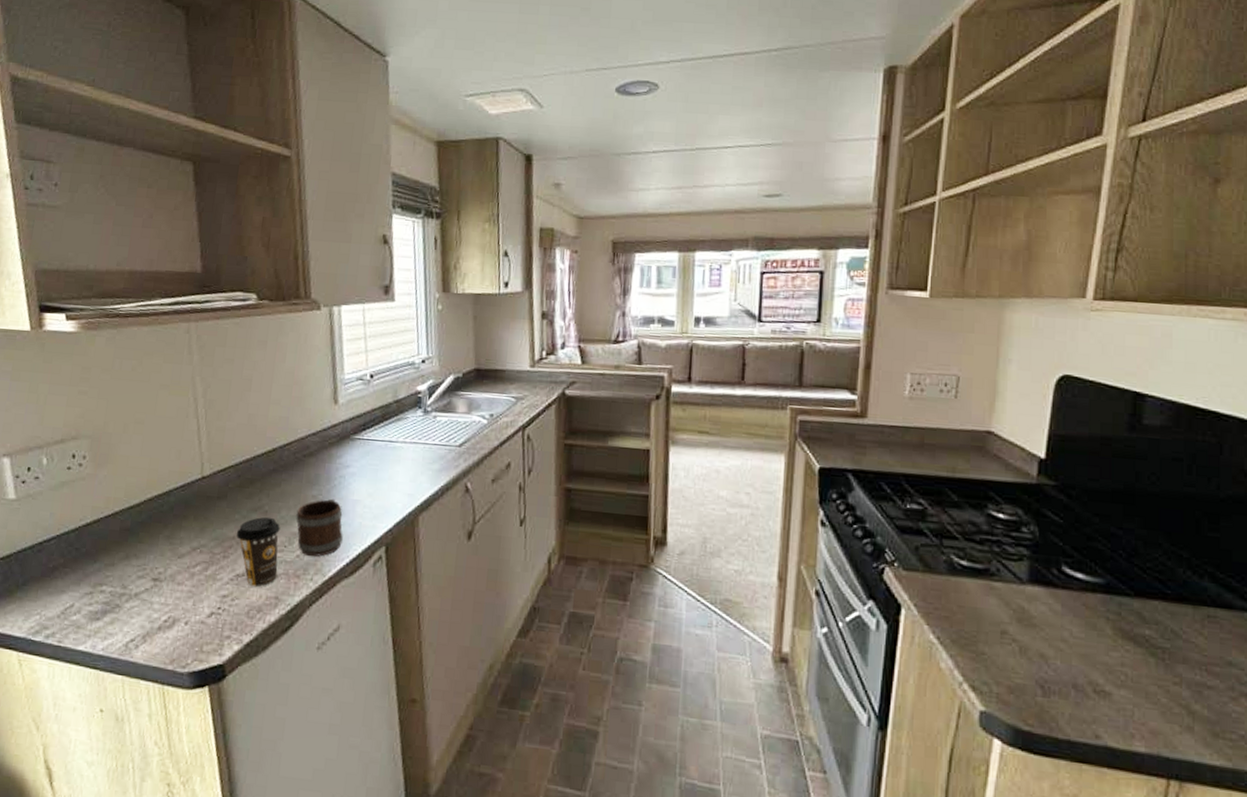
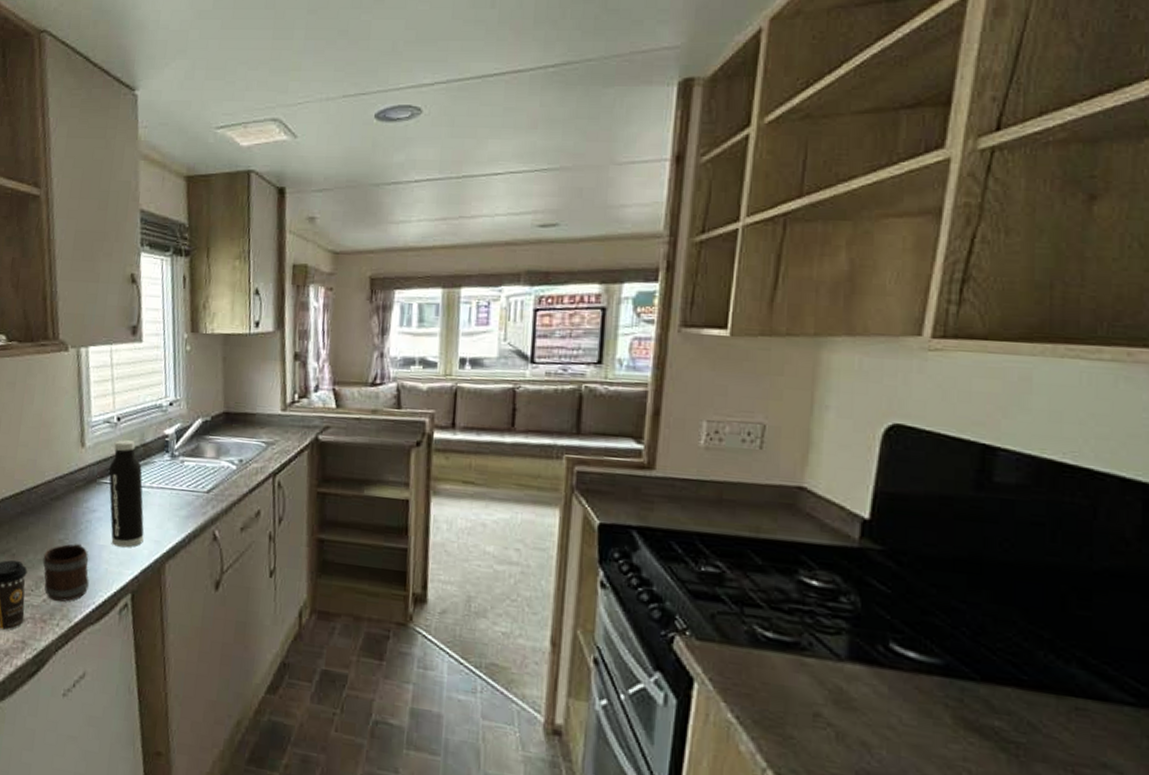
water bottle: none [362,396,398,502] -> present [108,440,144,548]

